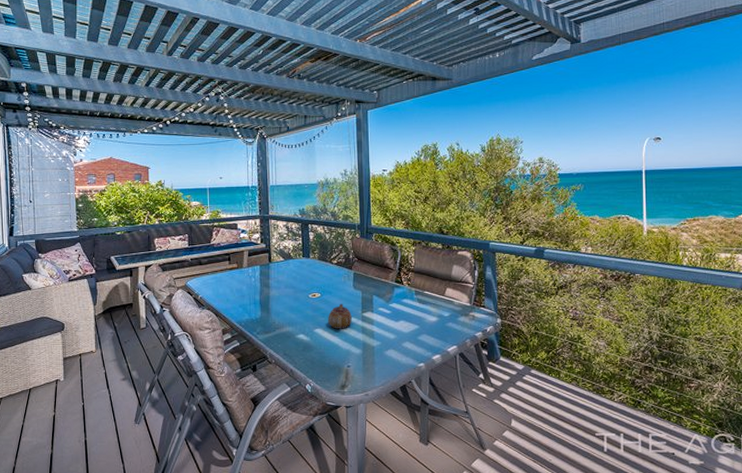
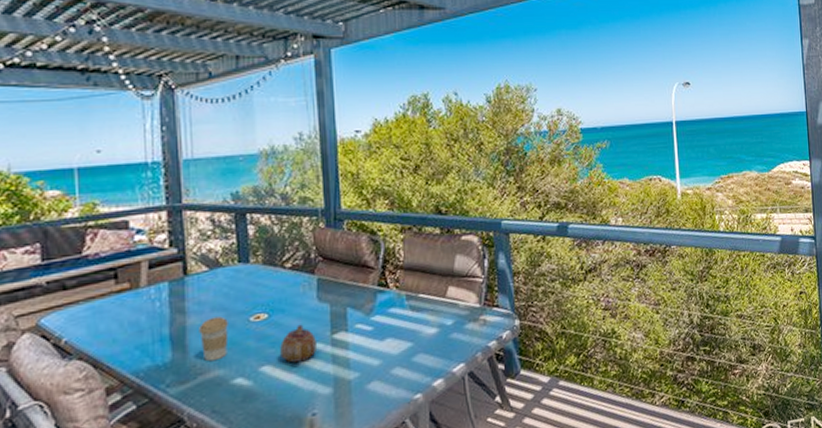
coffee cup: none [277,292,295,321] -> present [199,316,229,362]

